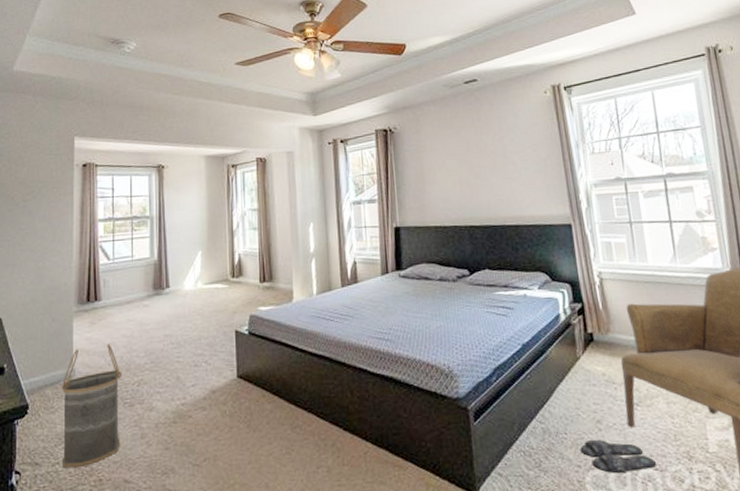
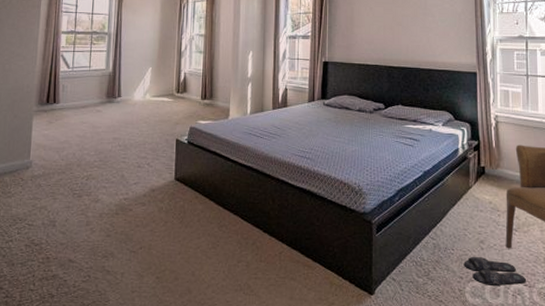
basket: present [61,344,122,467] -> none [15,141,73,245]

